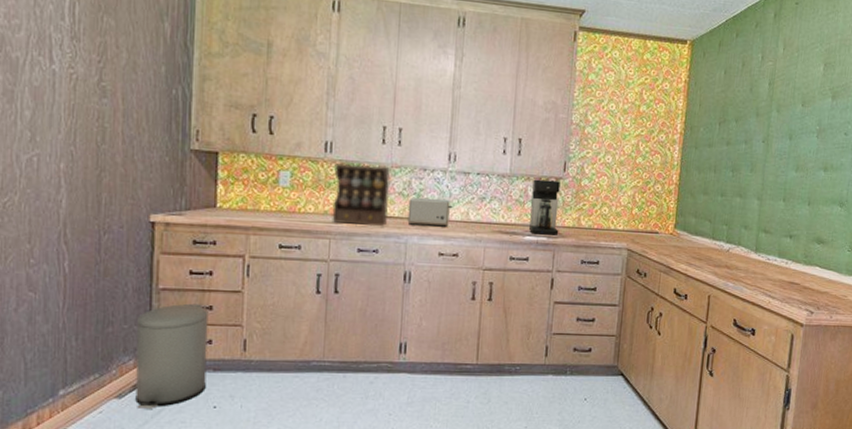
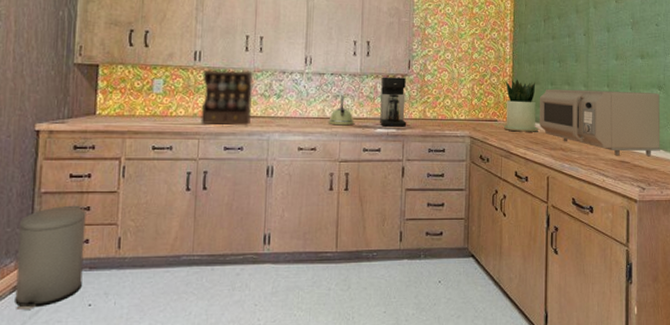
toaster: present [407,197,453,228] -> none [269,97,310,125]
kettle: none [473,196,502,232] -> present [328,94,355,126]
planter: none [664,188,705,247] -> present [503,79,540,132]
microwave: none [705,200,840,278] -> present [539,89,660,156]

